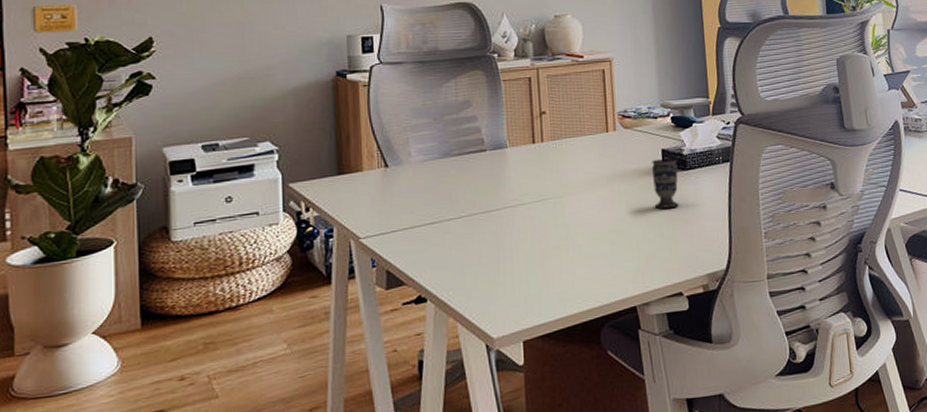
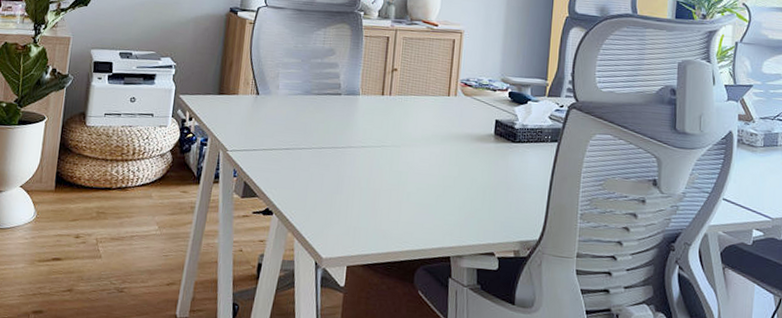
cup: present [651,159,679,209] -> none [481,128,508,175]

